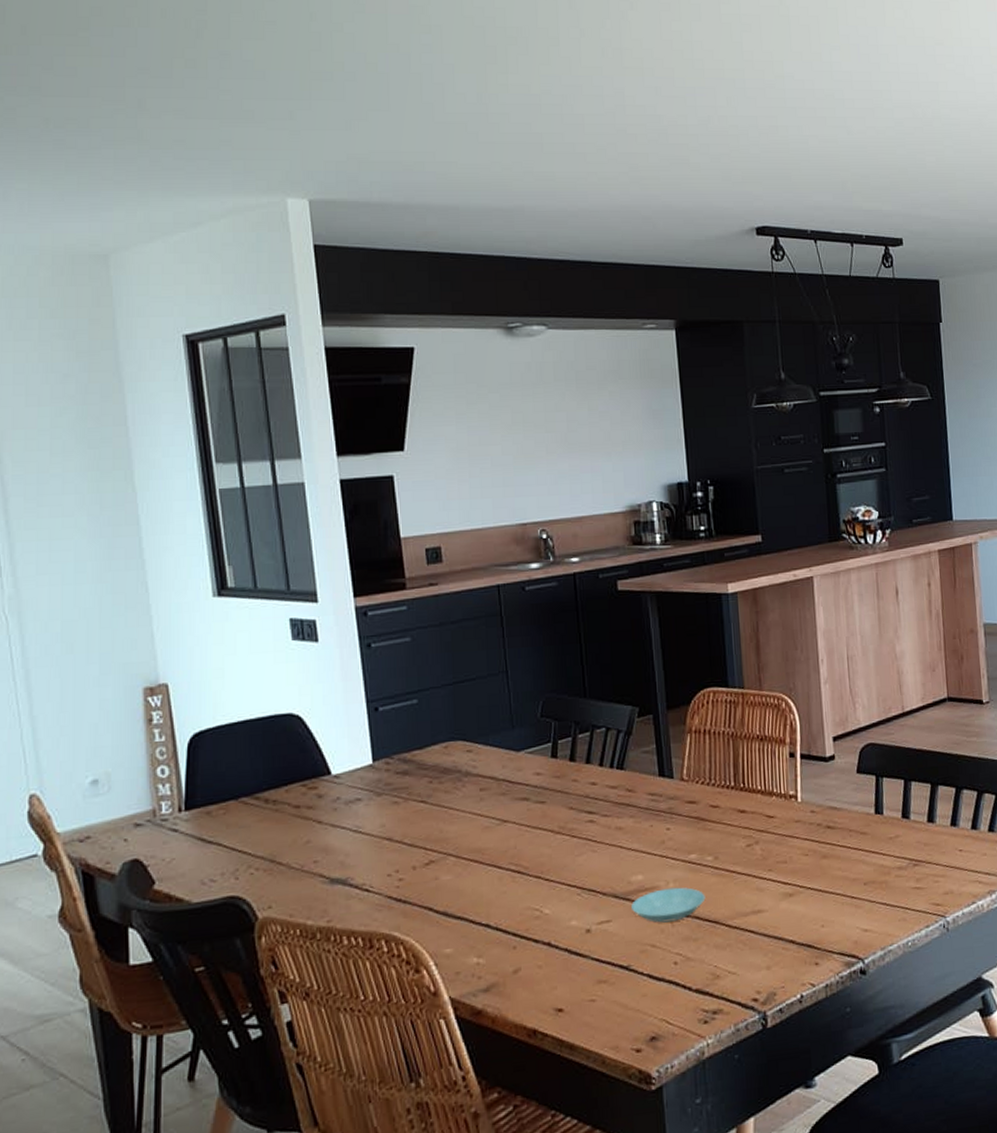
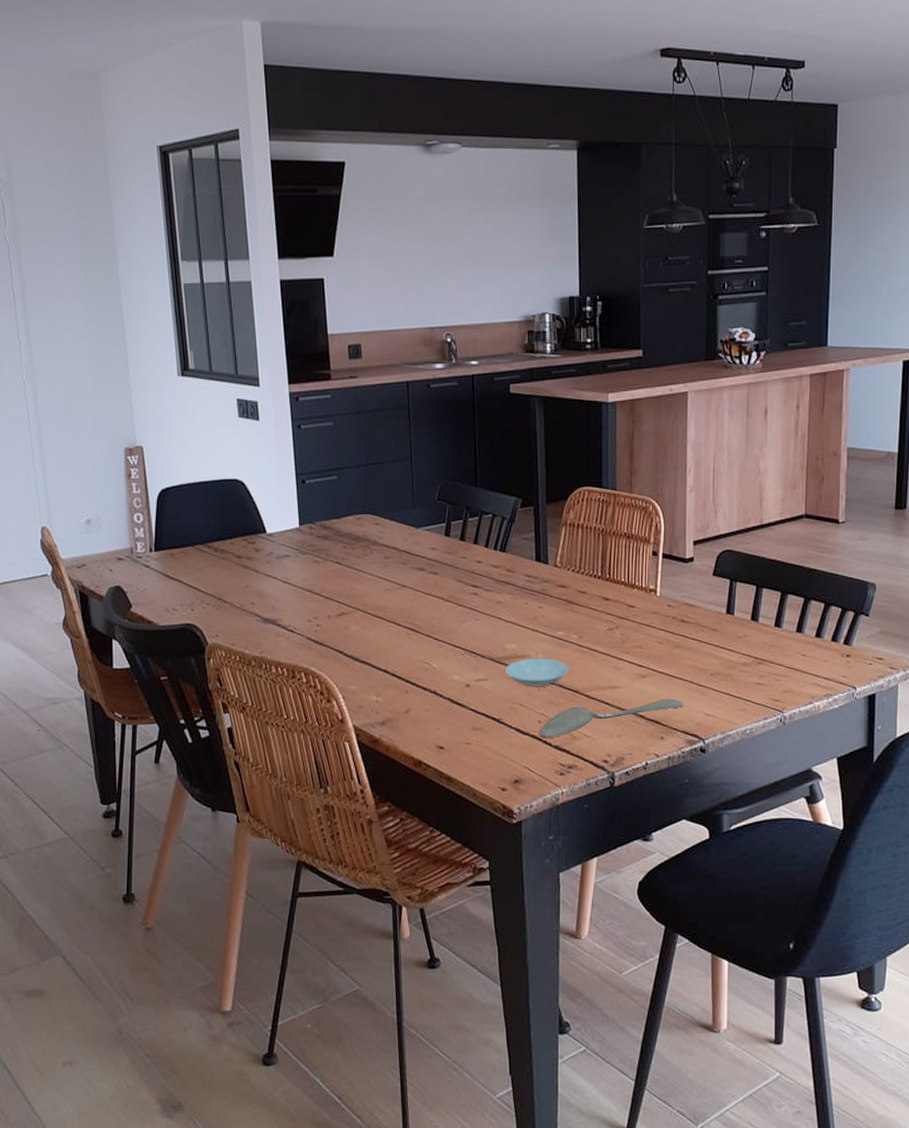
spoon: none [675,916,837,982] -> present [538,698,683,738]

